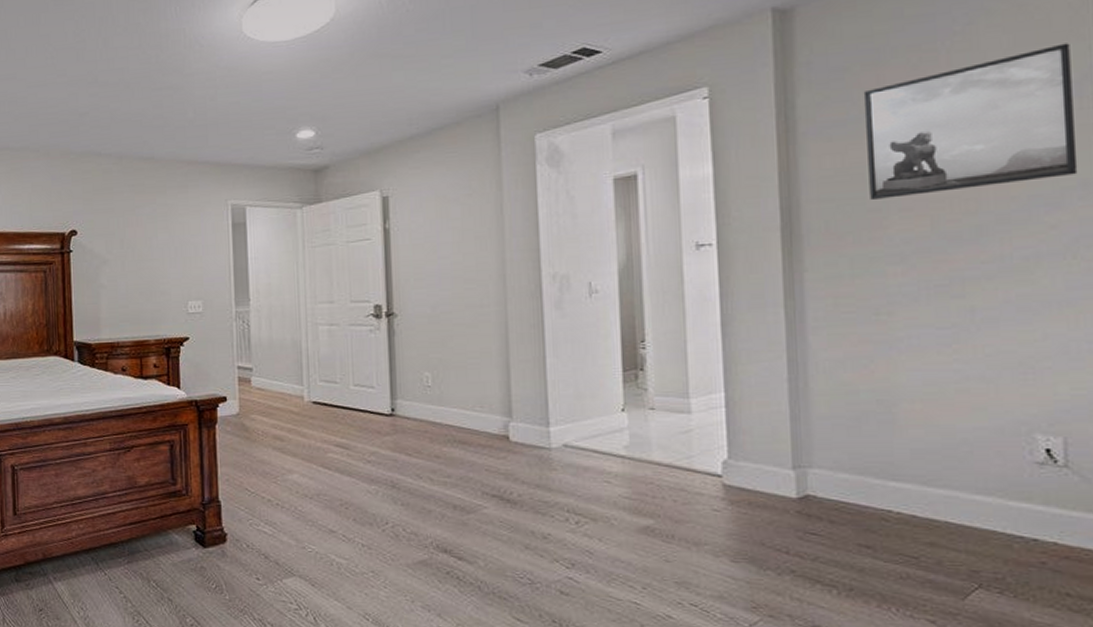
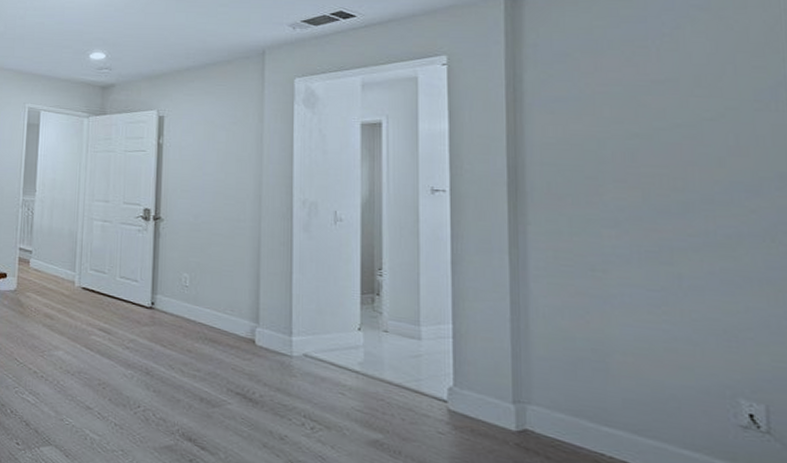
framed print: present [863,43,1078,200] -> none [583,54,775,169]

